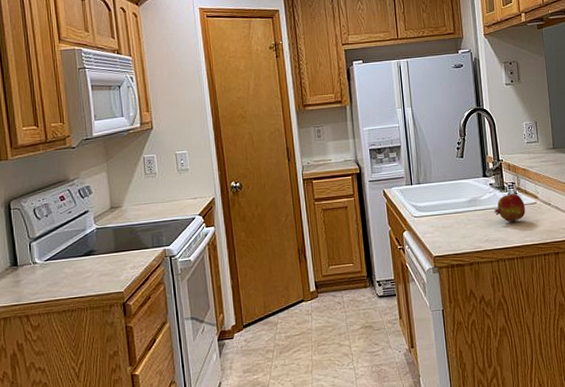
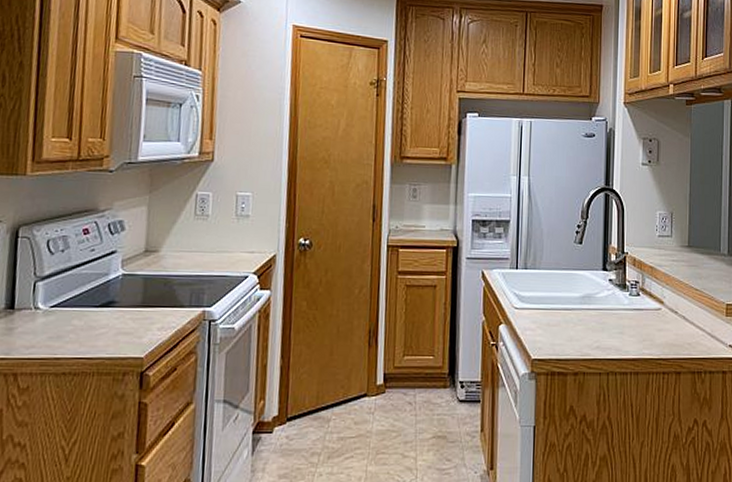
fruit: present [494,194,526,223] -> none [610,295,647,329]

